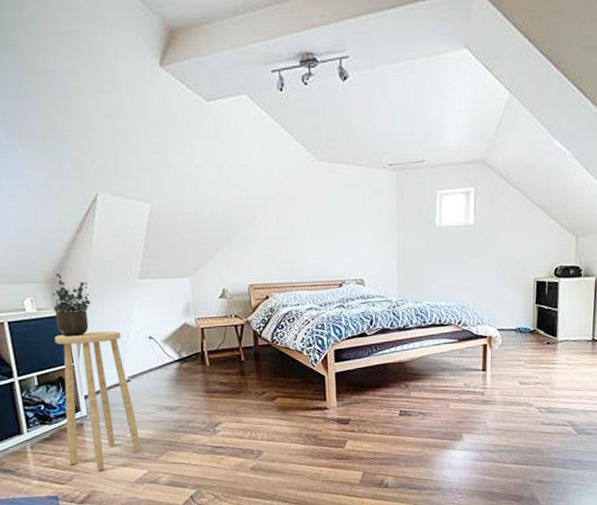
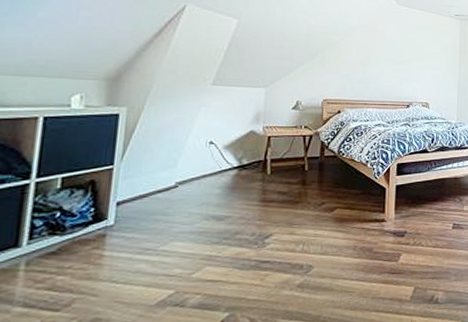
potted plant: present [52,273,91,337] -> none [103,72,154,138]
stool: present [54,330,142,471] -> none [74,133,179,292]

